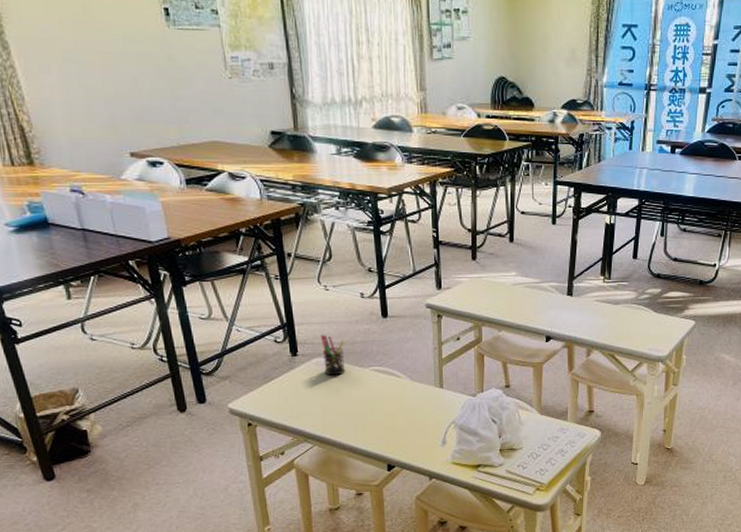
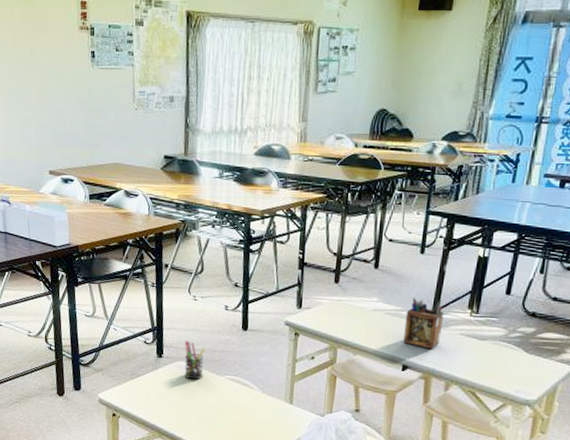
desk organizer: none [544,268,579,318] -> present [403,297,443,350]

